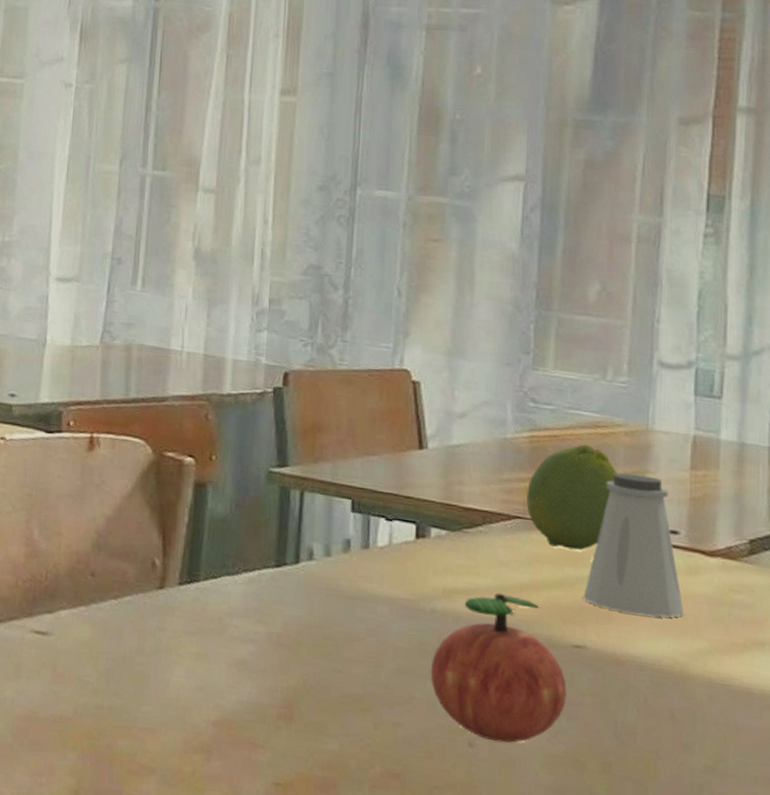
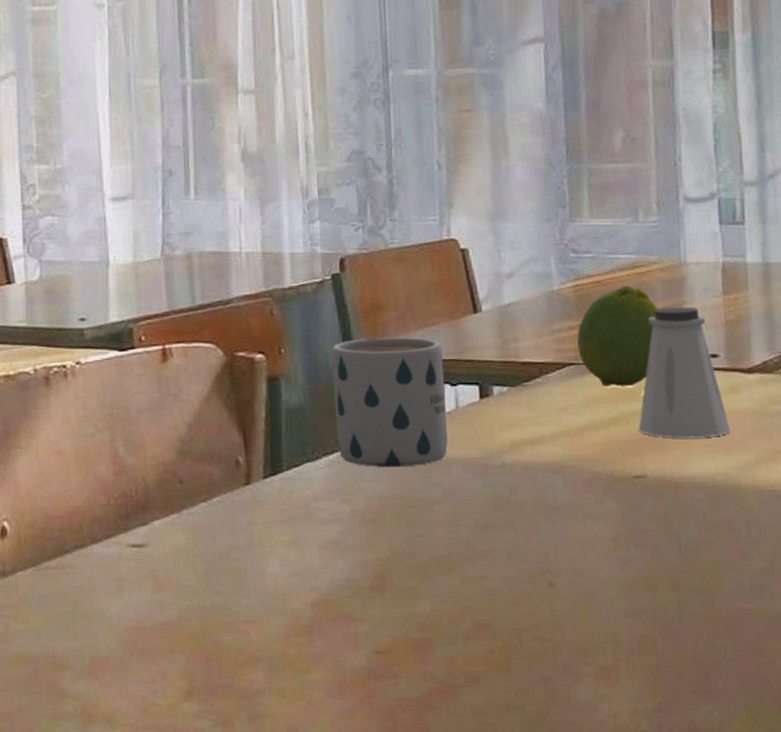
mug: none [260,457,381,598] -> present [331,337,448,468]
apple: present [430,592,568,743] -> none [507,438,634,578]

